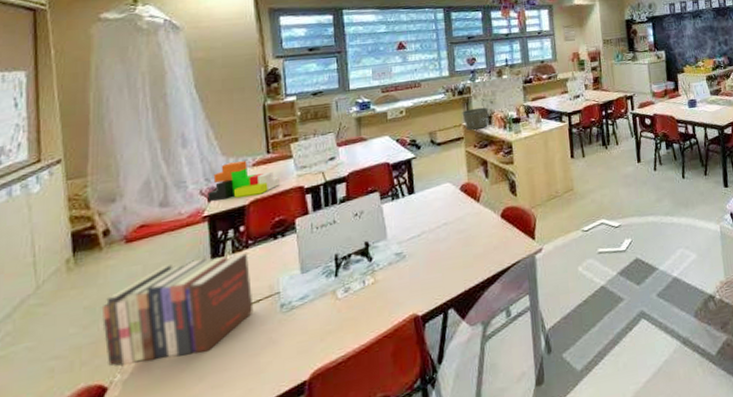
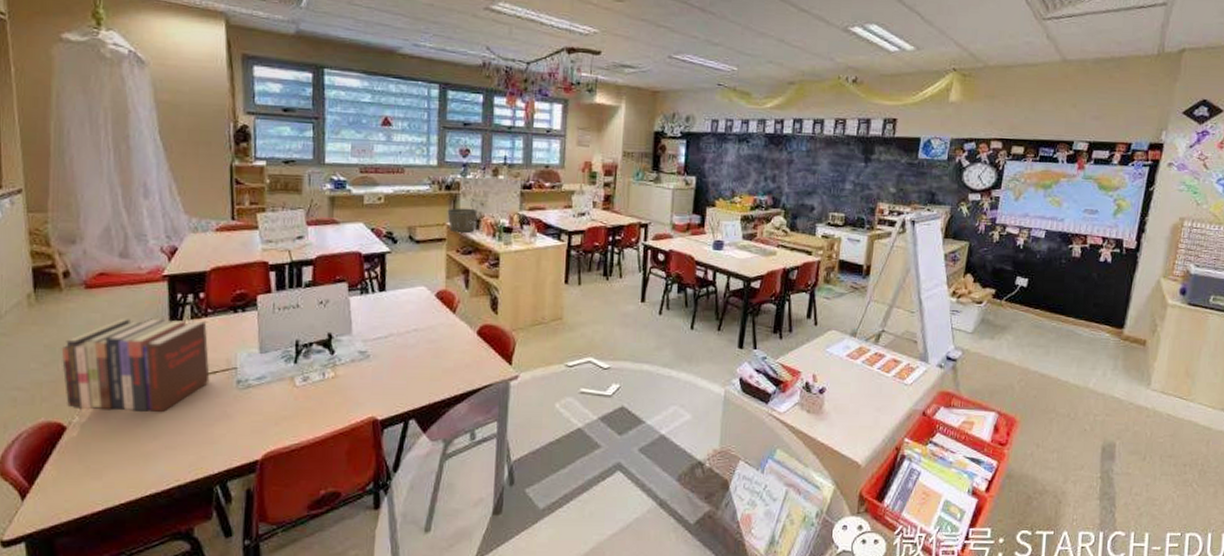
toy blocks: present [207,161,281,202] -> none [168,223,245,263]

